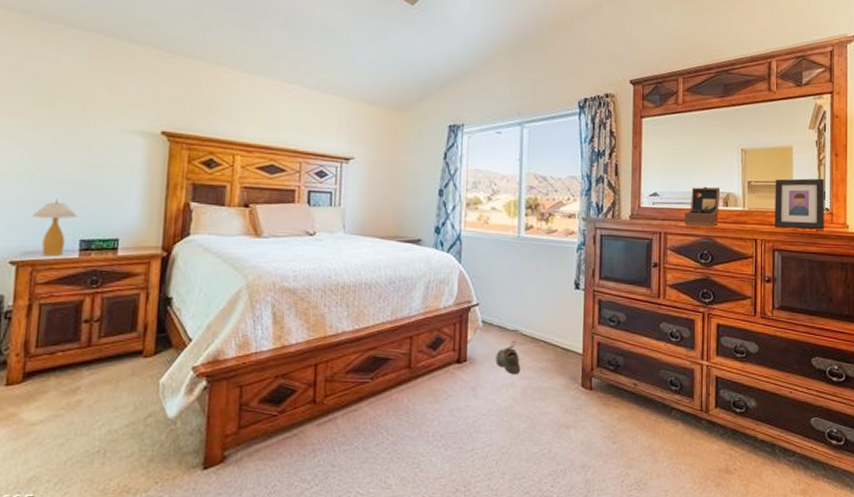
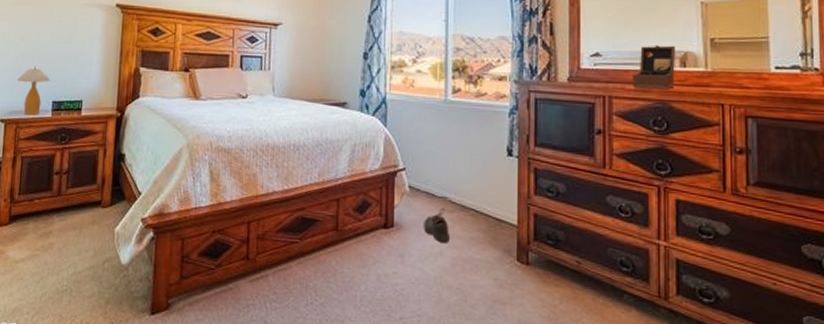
picture frame: present [774,178,824,230] -> none [745,33,813,94]

